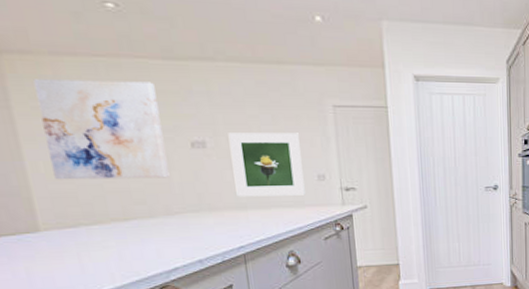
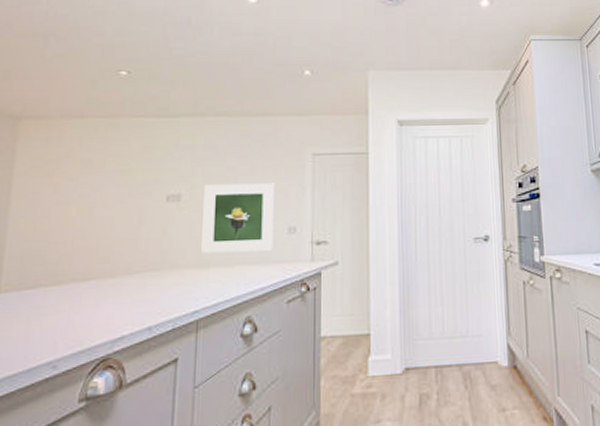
wall art: present [33,79,170,180] -> none [31,138,145,238]

